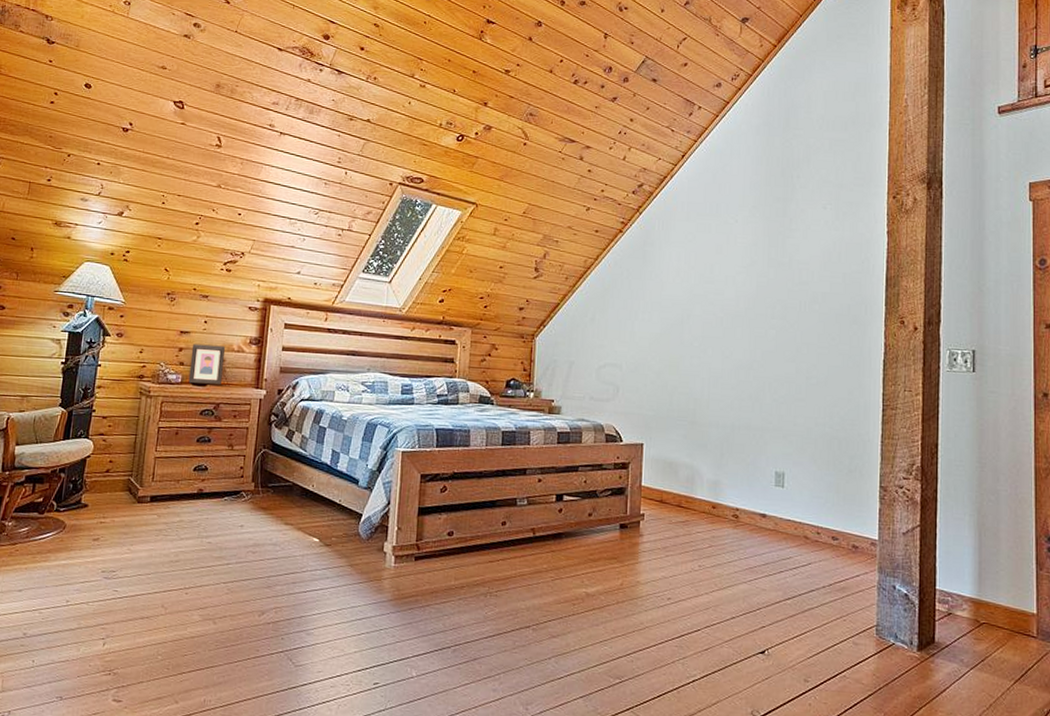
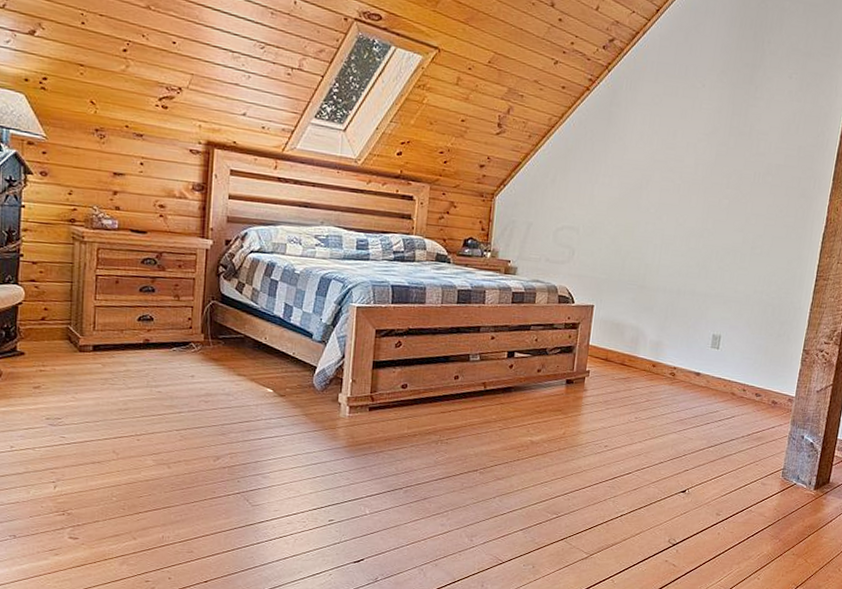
picture frame: present [188,344,225,386] -> none [126,187,165,234]

